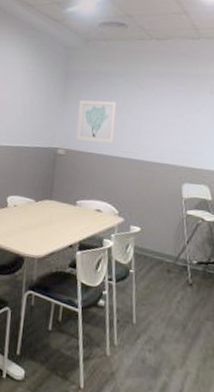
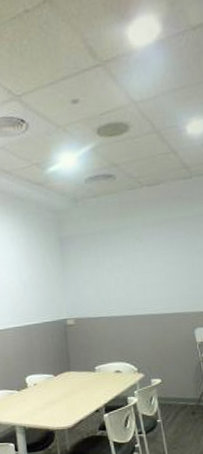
wall art: present [76,100,117,144] -> none [80,260,121,307]

